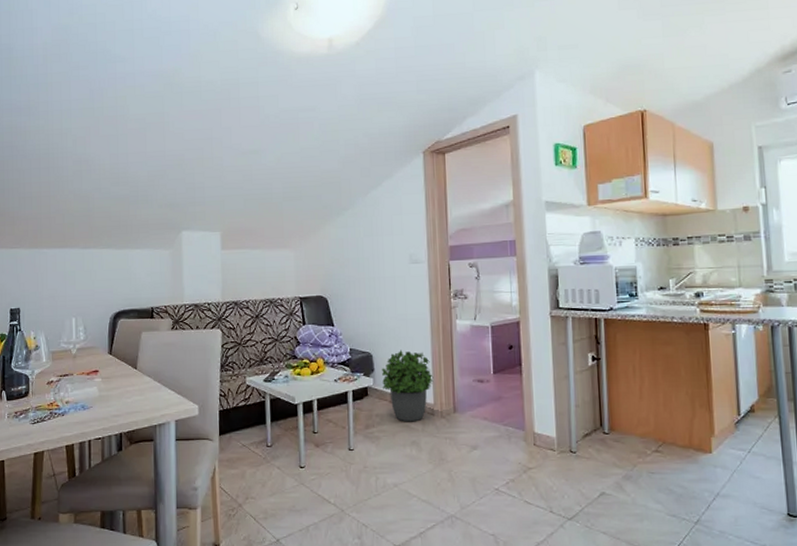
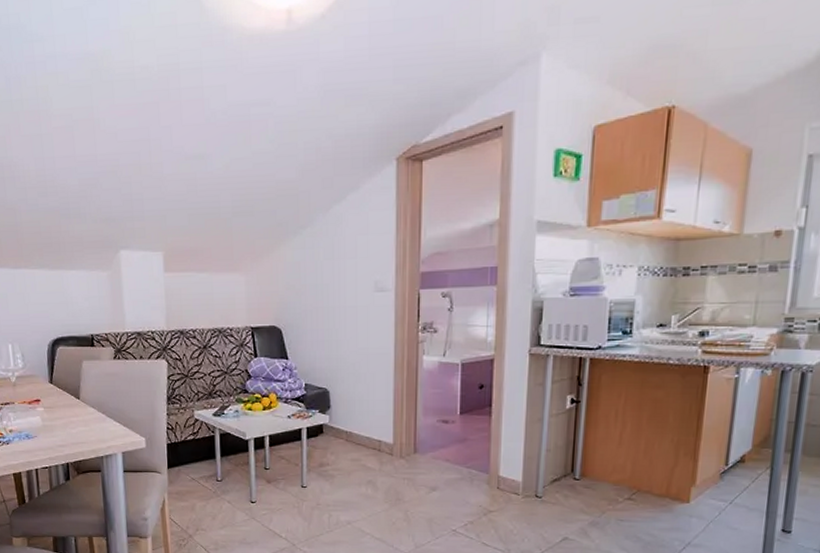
potted plant: present [382,349,434,422] -> none [339,386,394,462]

